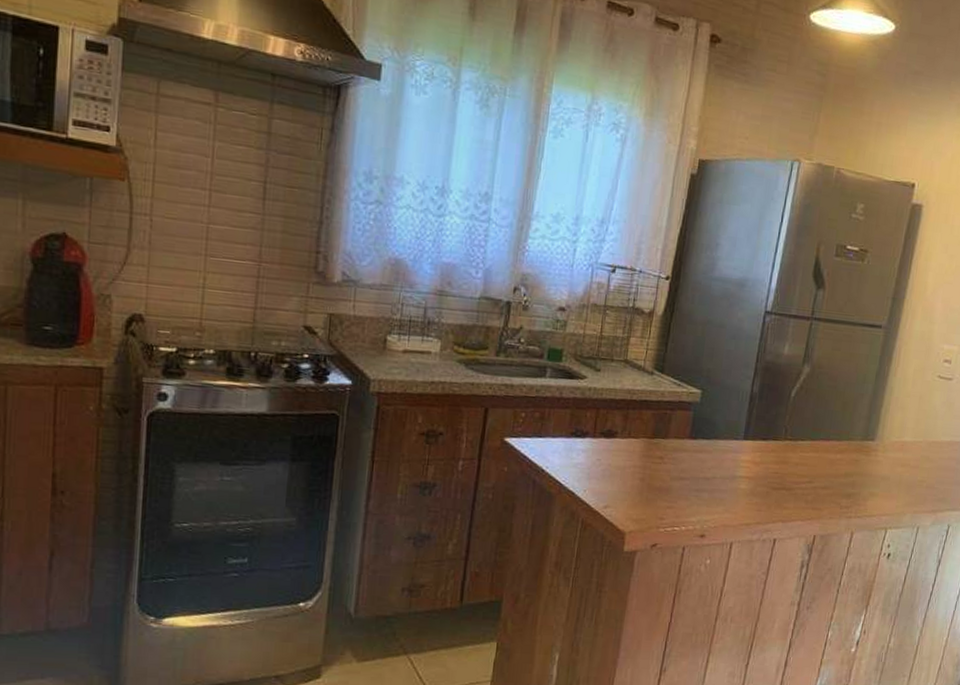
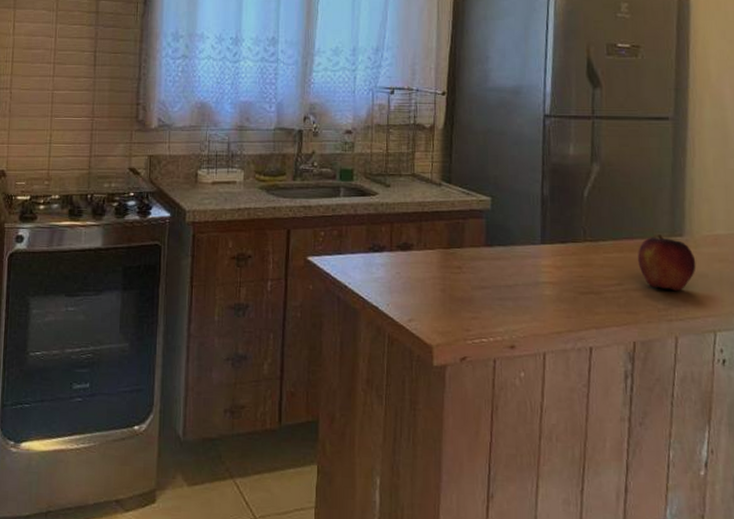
fruit: none [830,438,882,492] -> present [638,234,696,292]

